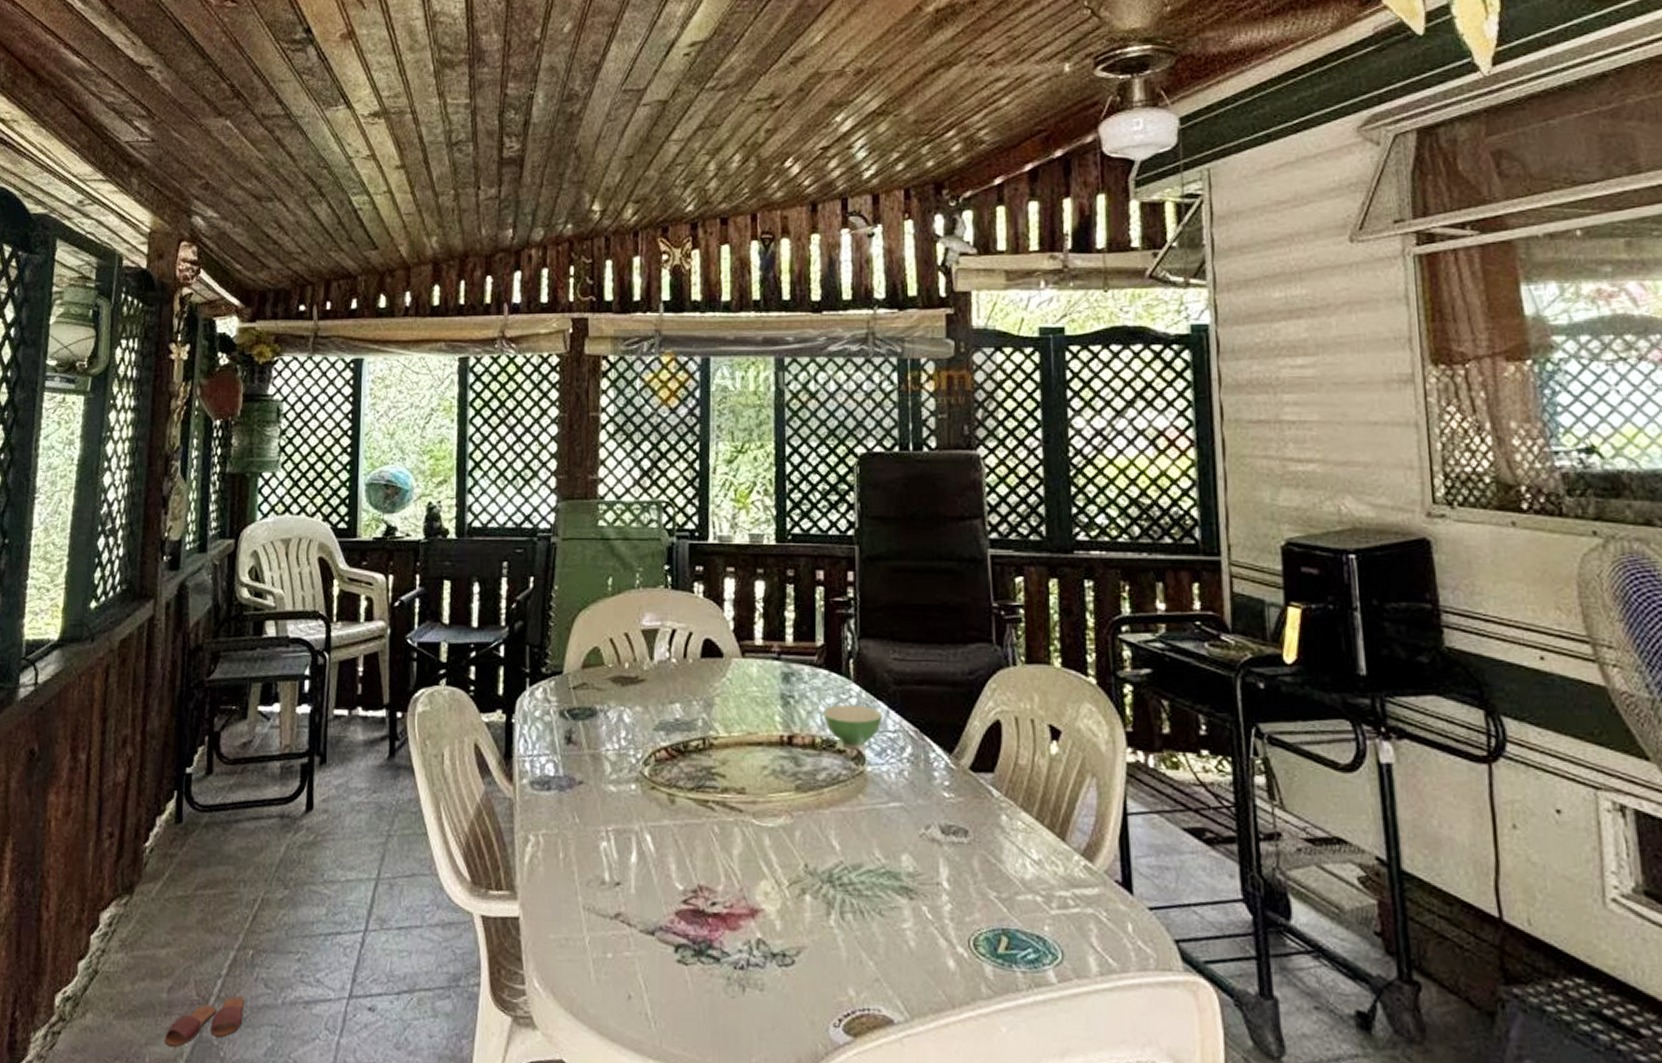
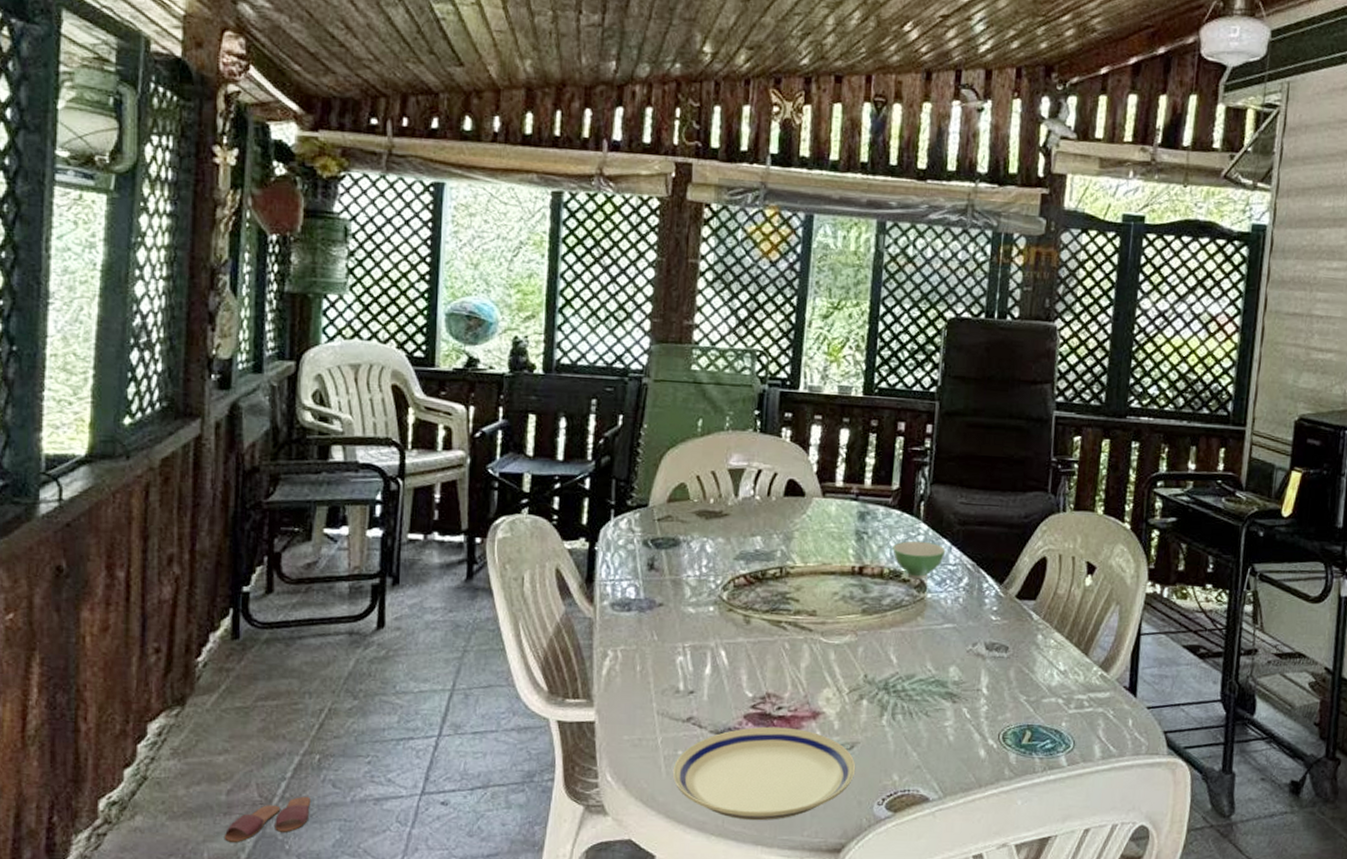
plate: none [602,926,805,1042] -> present [672,726,856,821]

